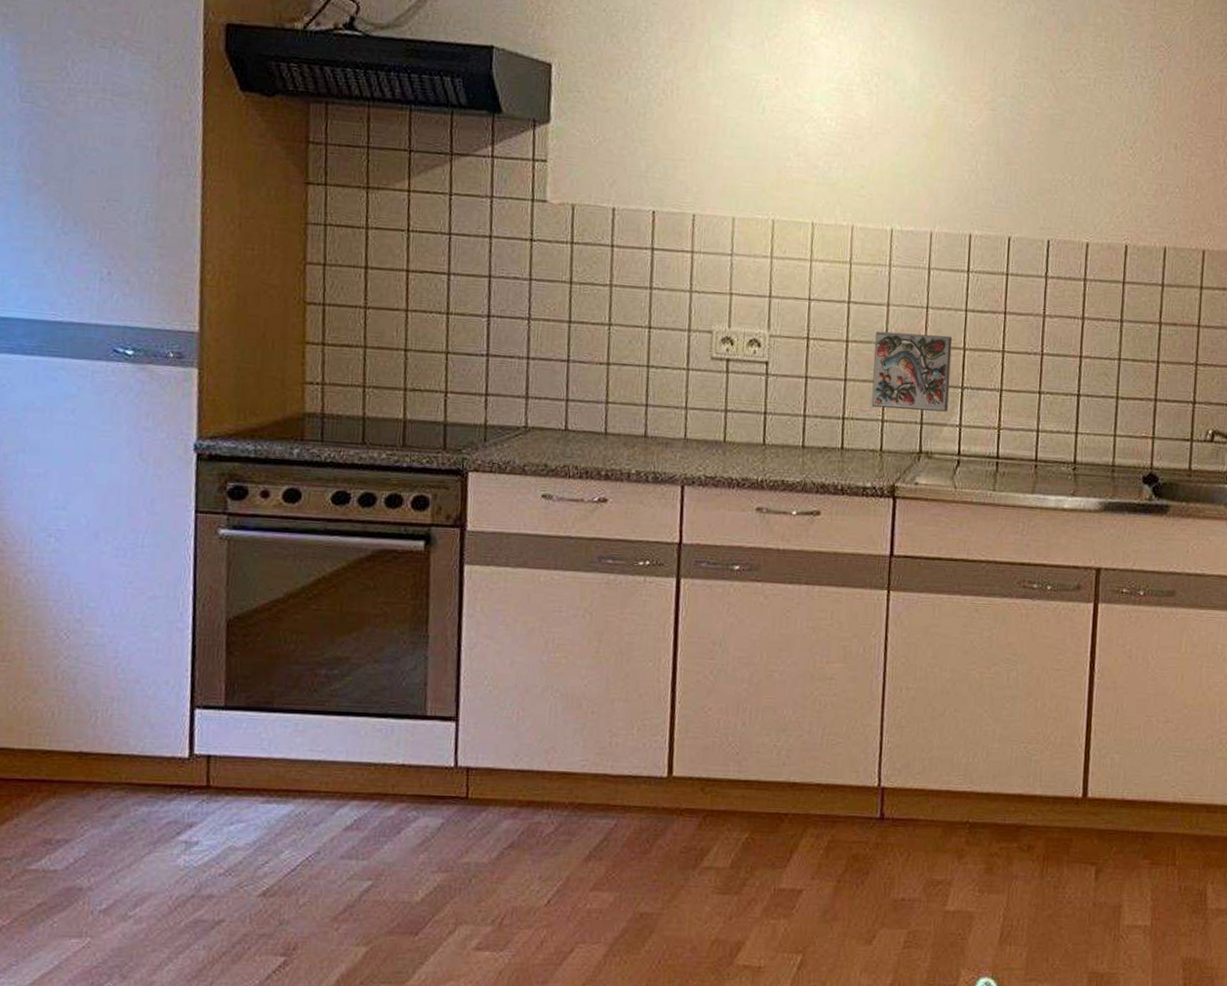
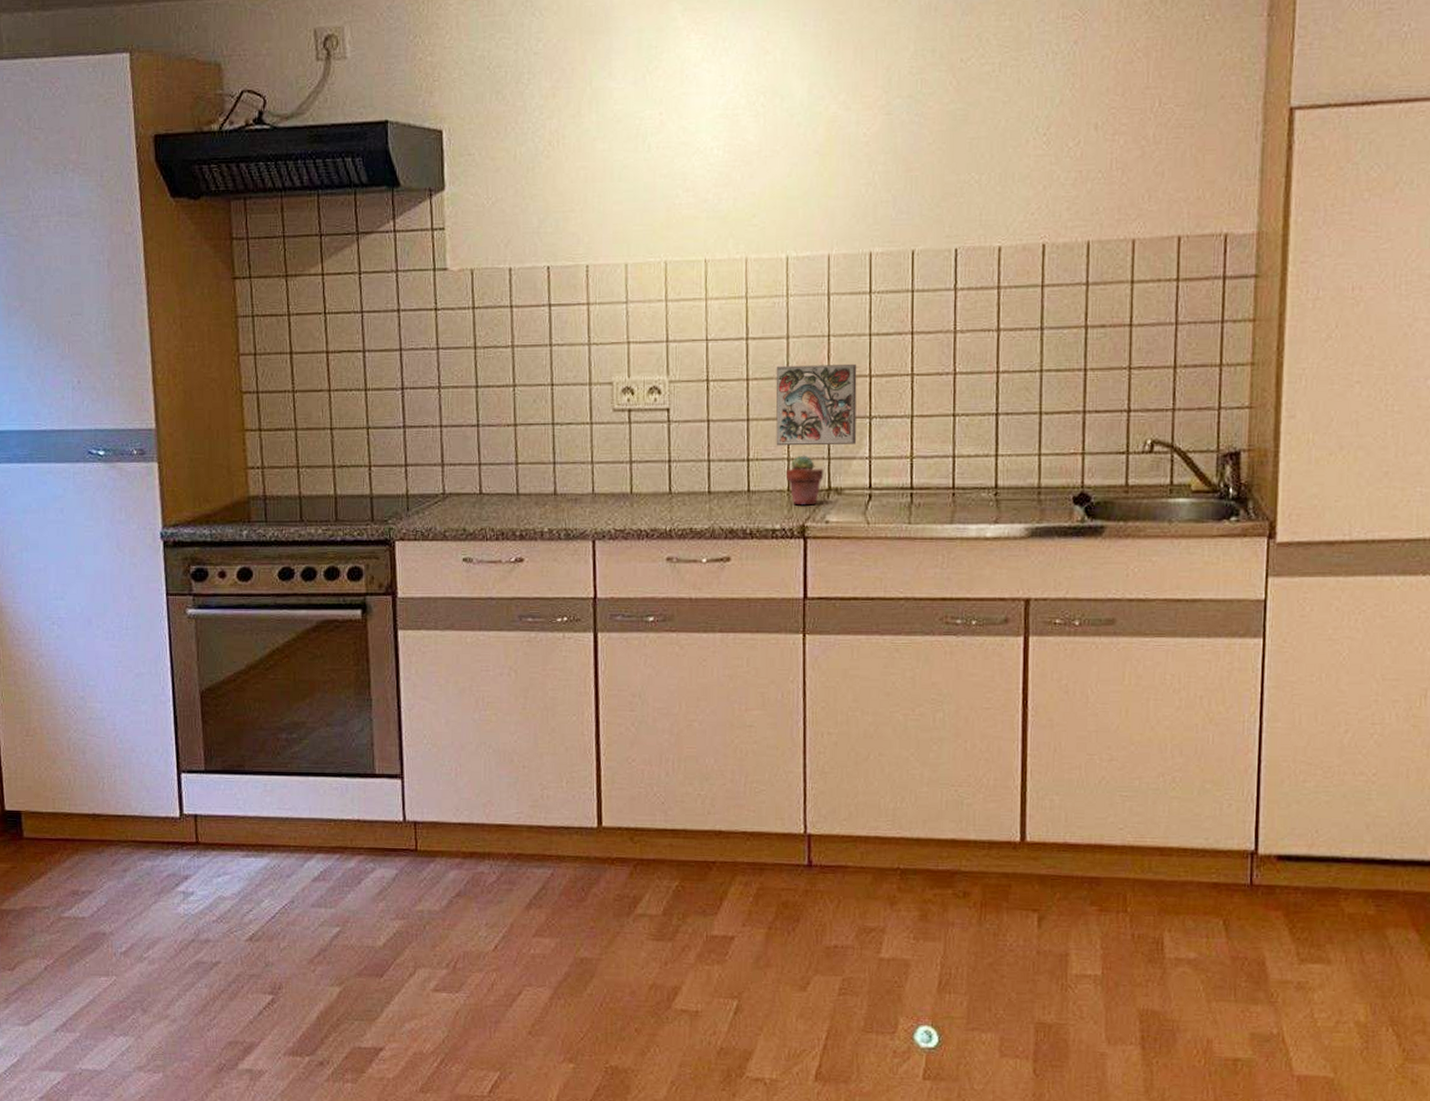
potted succulent: none [879,418,916,467] -> present [785,455,824,506]

